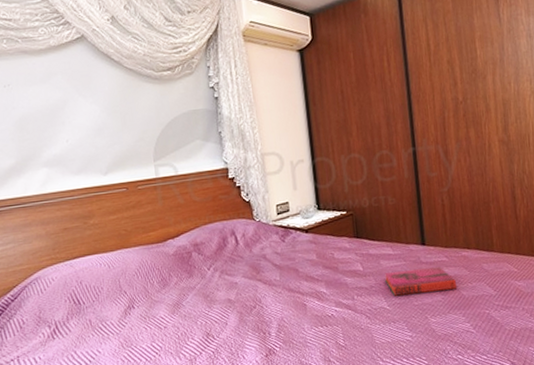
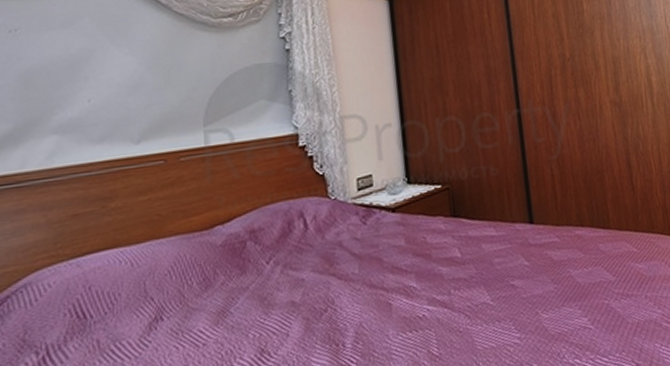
hardback book: present [385,267,457,296] -> none [487,249,572,288]

